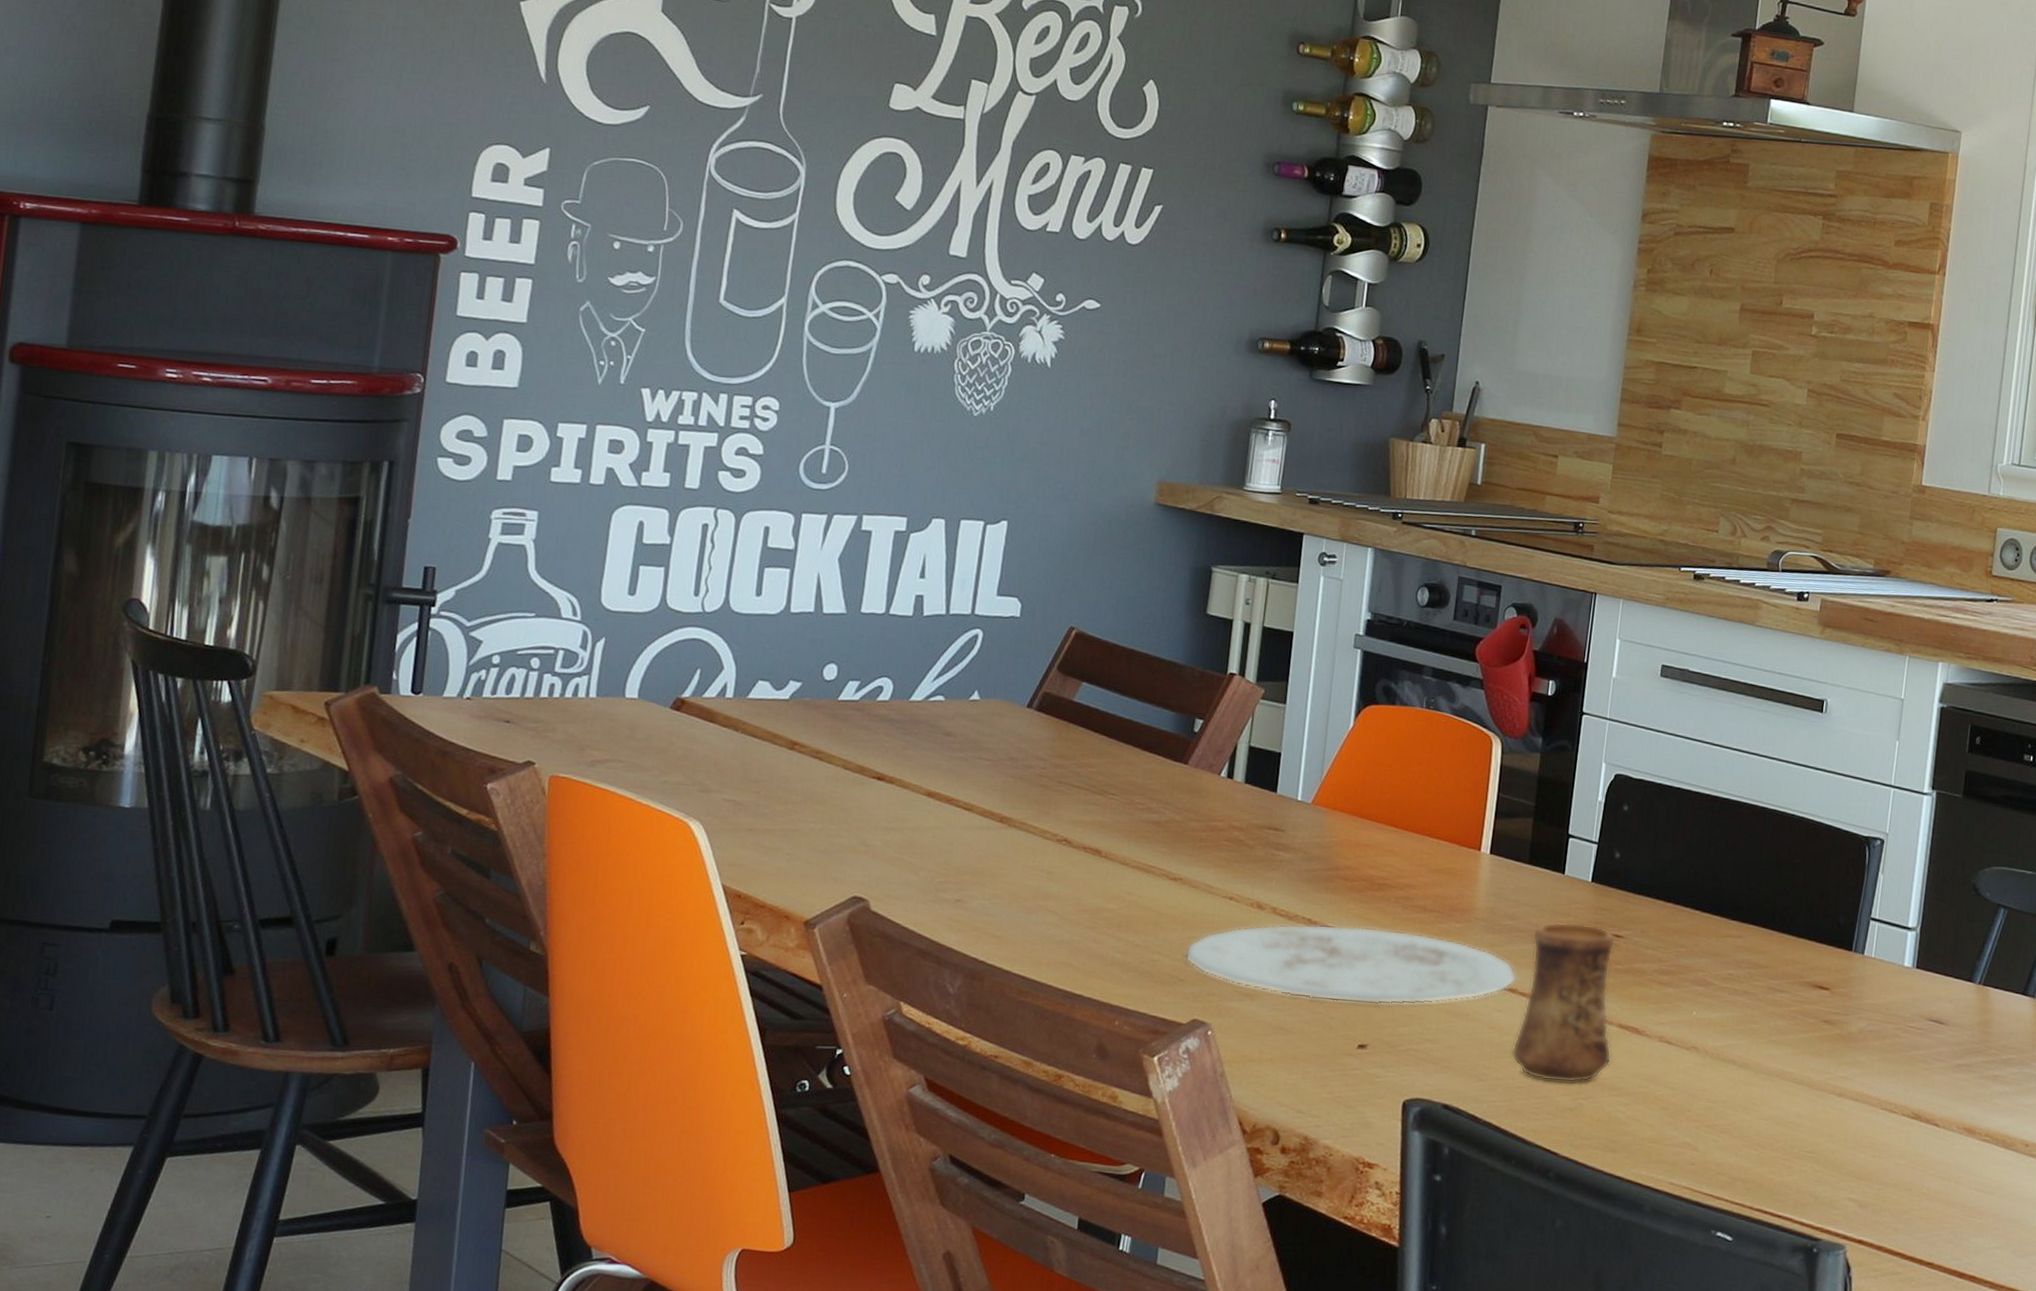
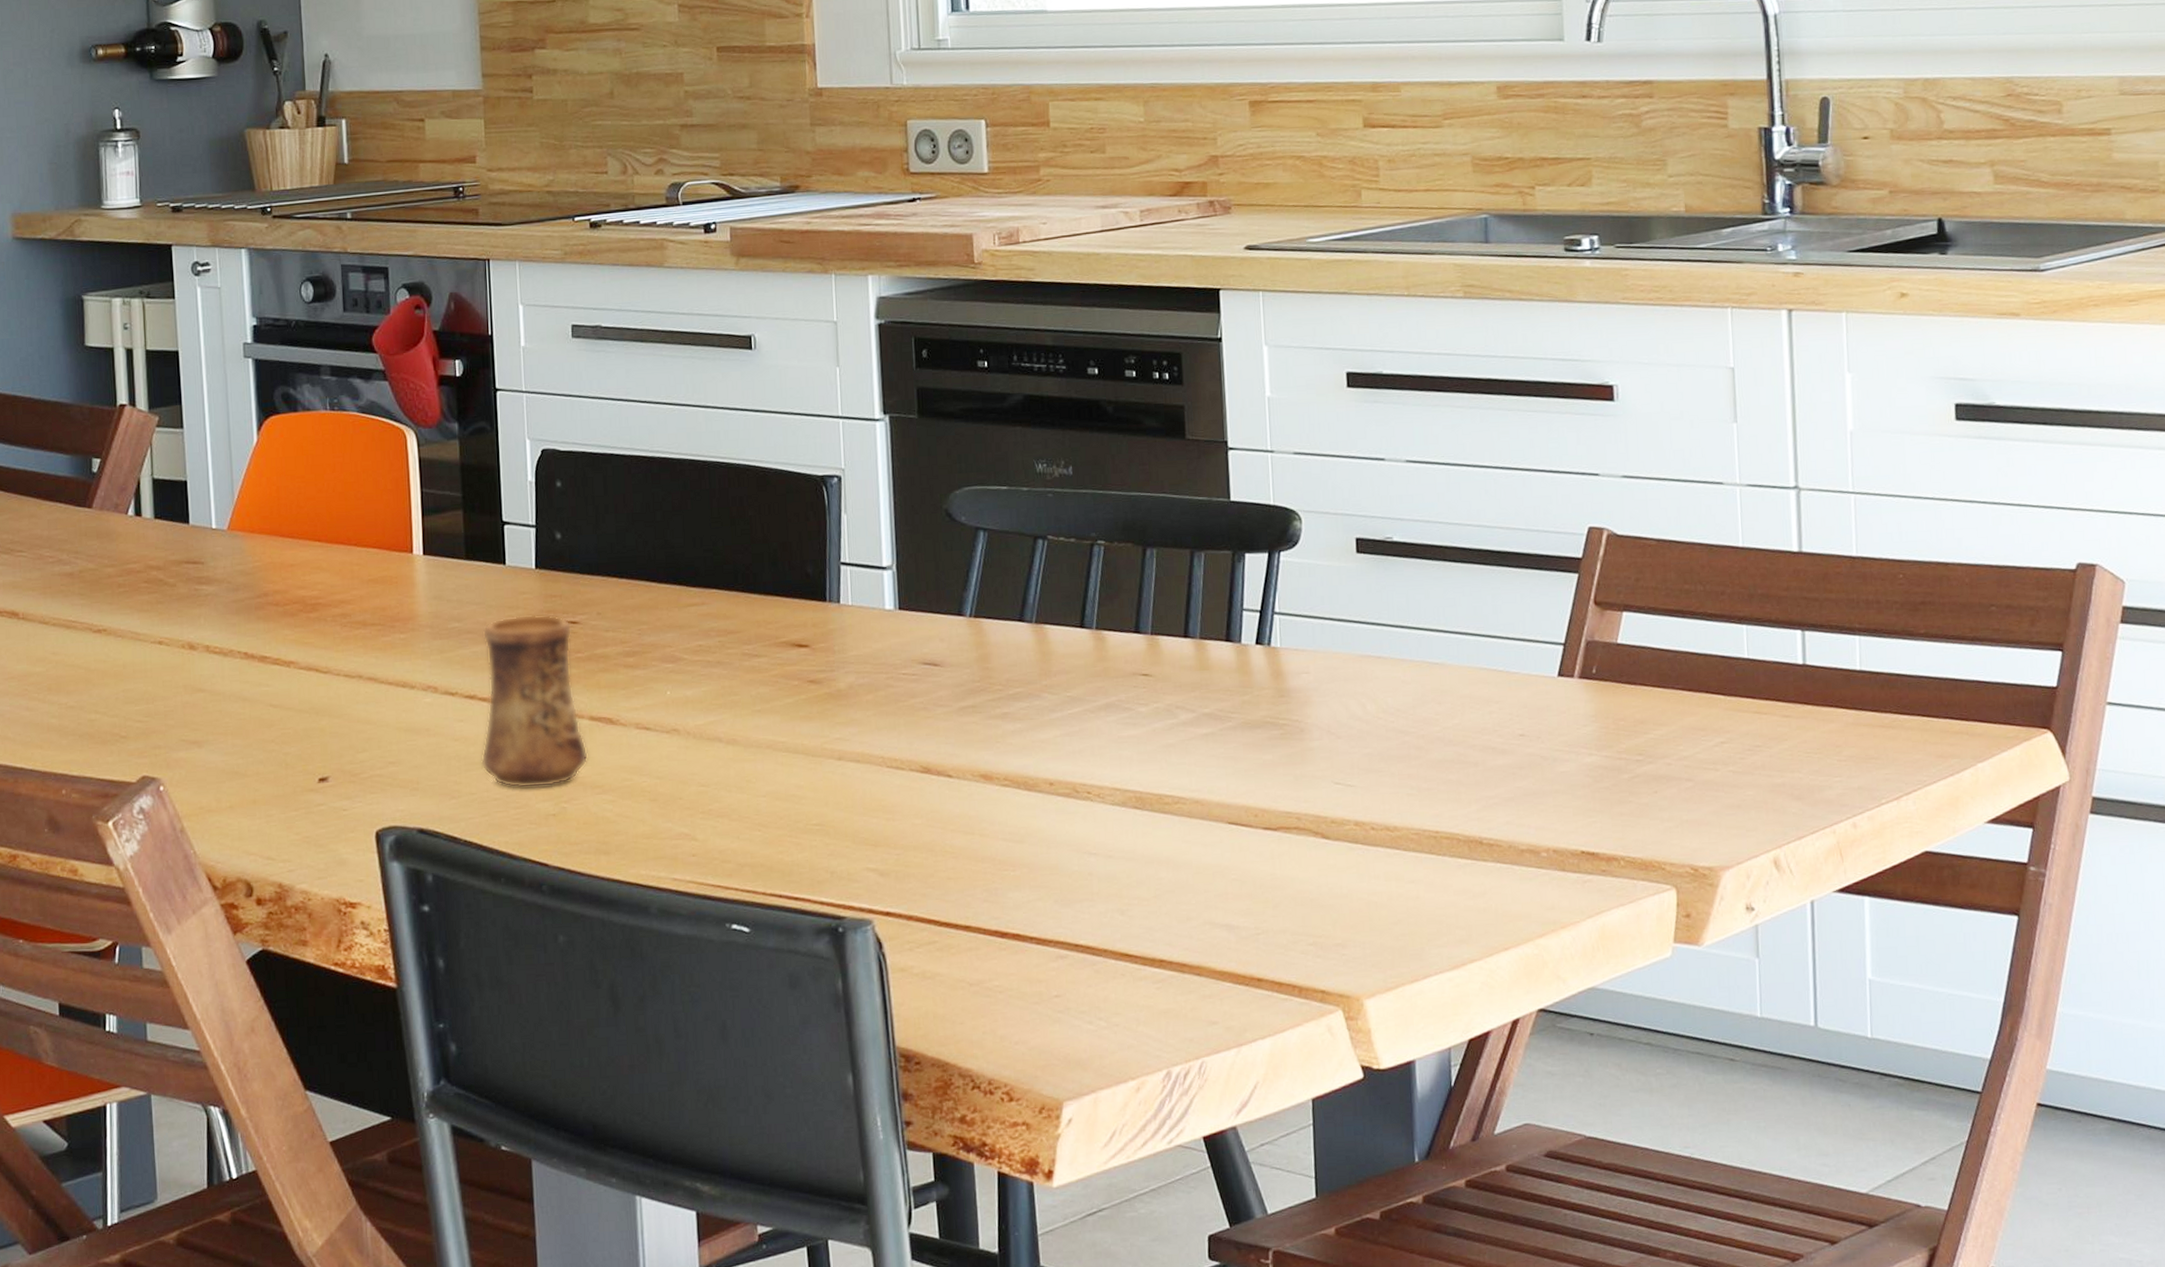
plate: present [1185,924,1517,1005] -> none [122,651,473,737]

